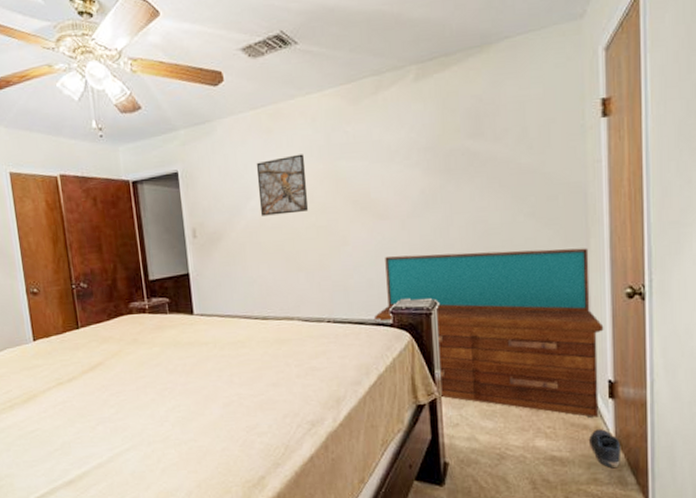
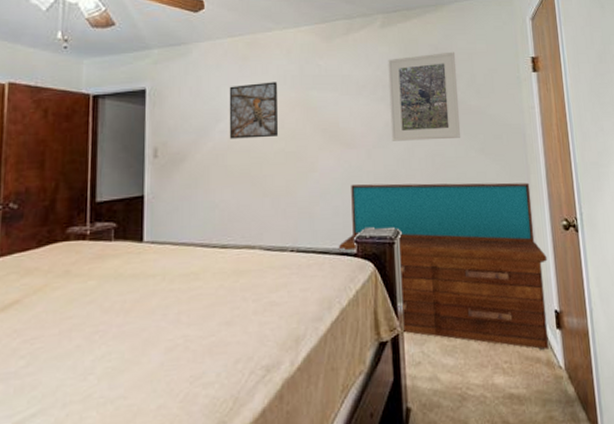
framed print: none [423,101,508,210] -> present [388,52,461,141]
shoe: present [589,429,621,469] -> none [542,361,572,404]

